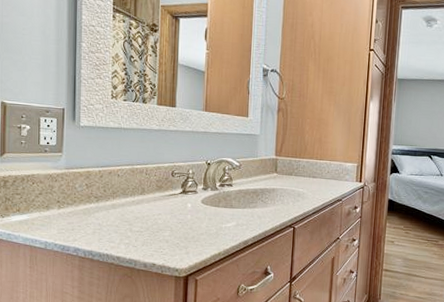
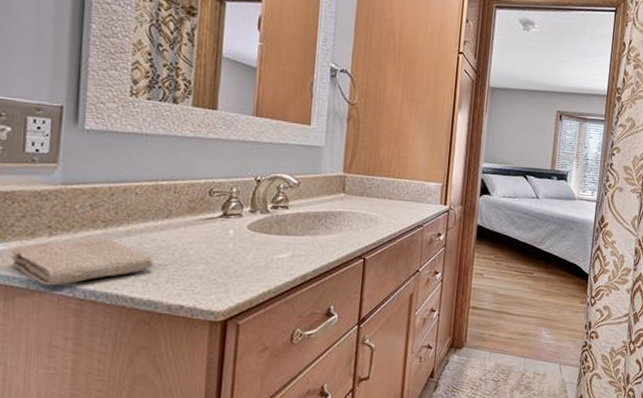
washcloth: none [34,210,133,247] -> present [11,238,154,286]

